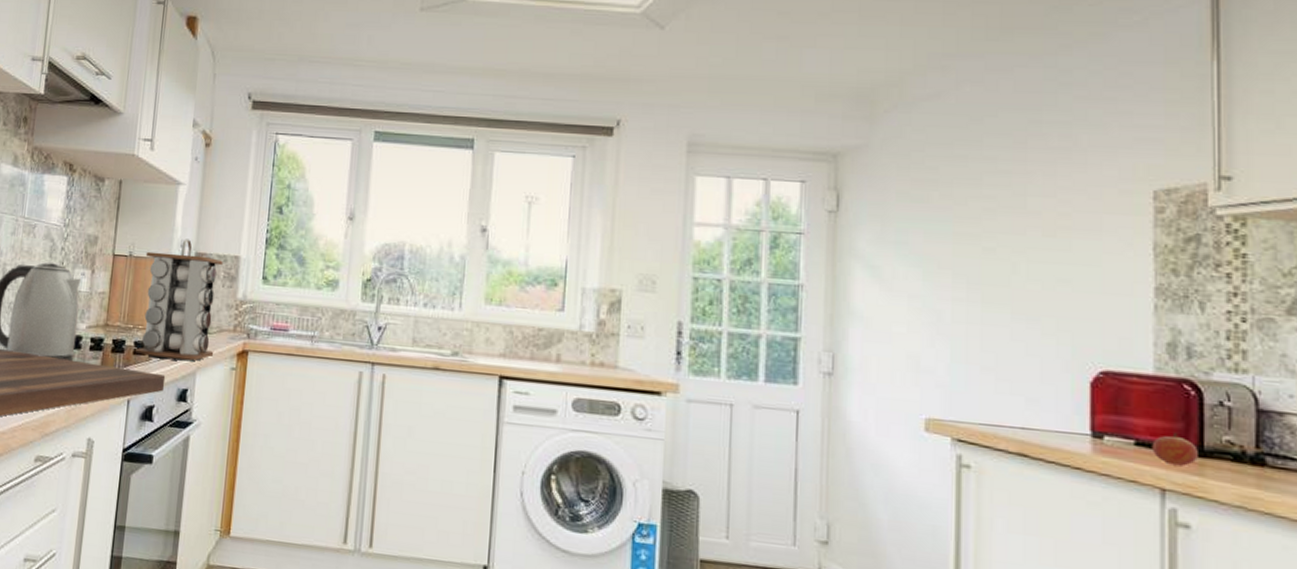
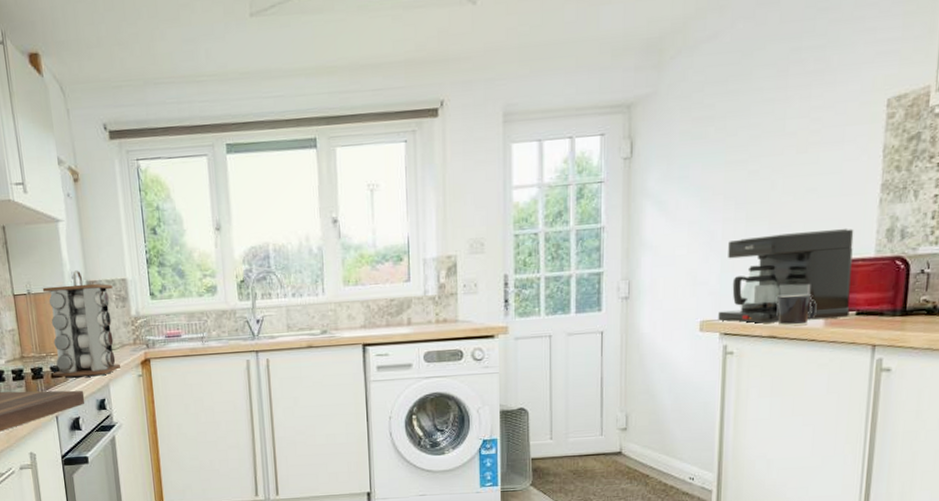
coffee maker: none [949,325,1126,447] -> present [718,228,854,324]
mug: none [1026,402,1080,448] -> present [777,294,817,327]
fruit: present [1152,432,1198,467] -> none [868,300,902,326]

